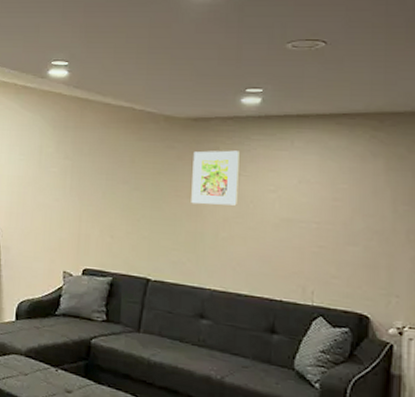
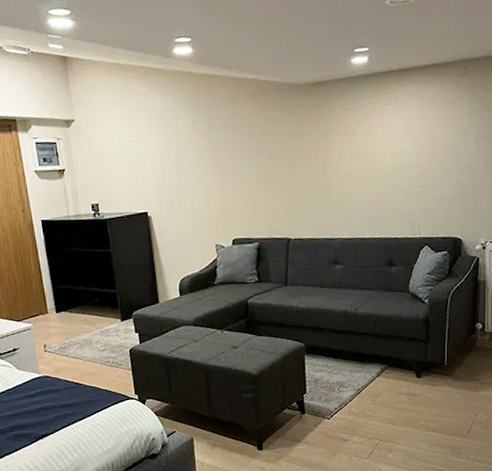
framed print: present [191,150,240,206] -> none [315,109,356,165]

